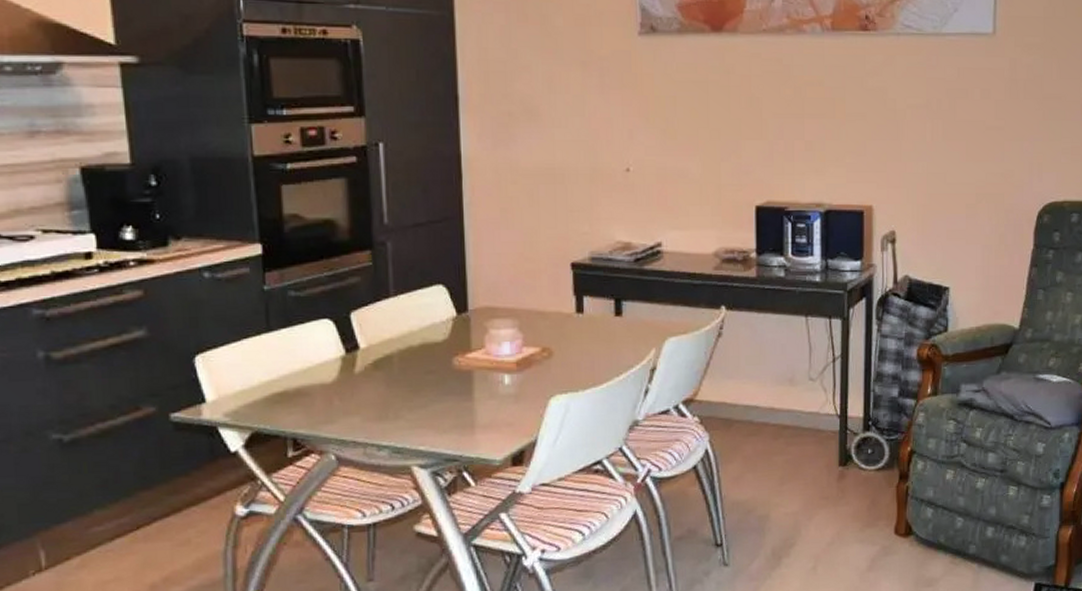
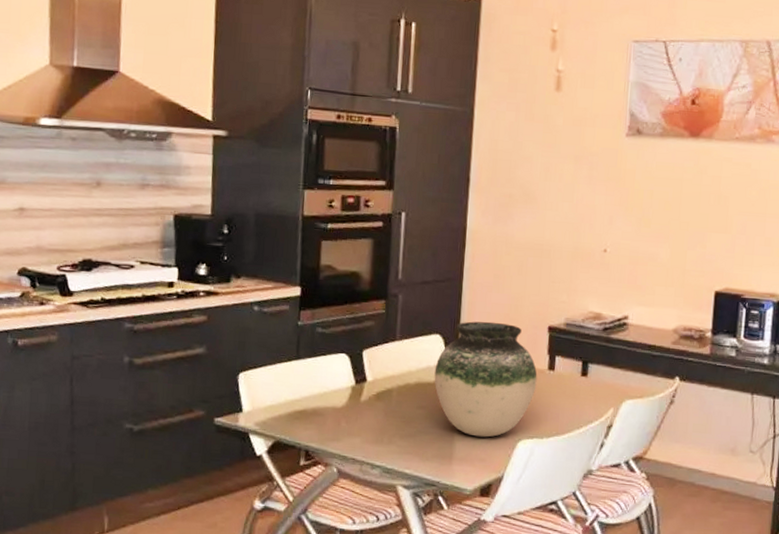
vase: none [441,264,565,399] -> present [434,321,537,438]

